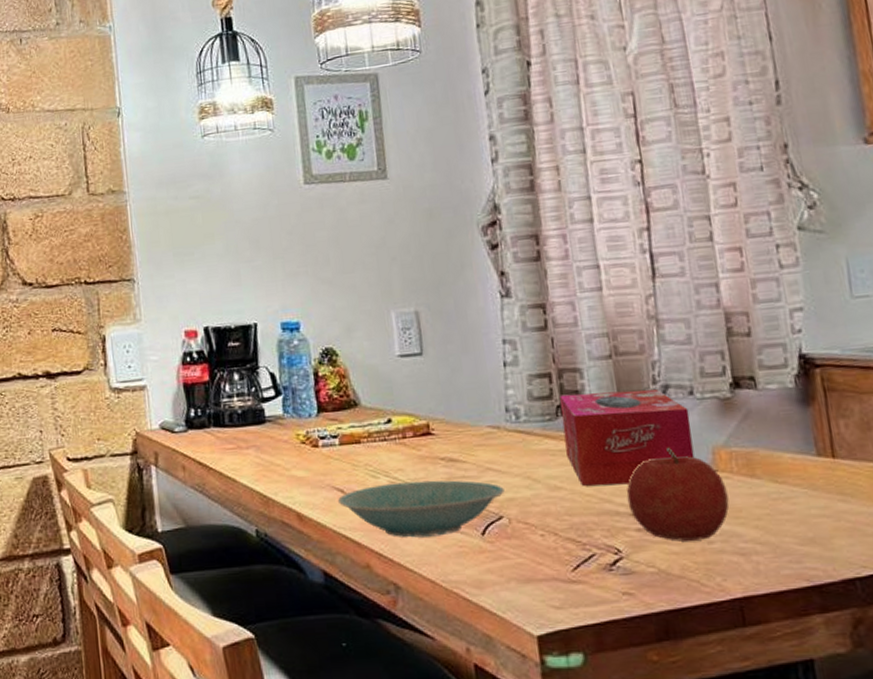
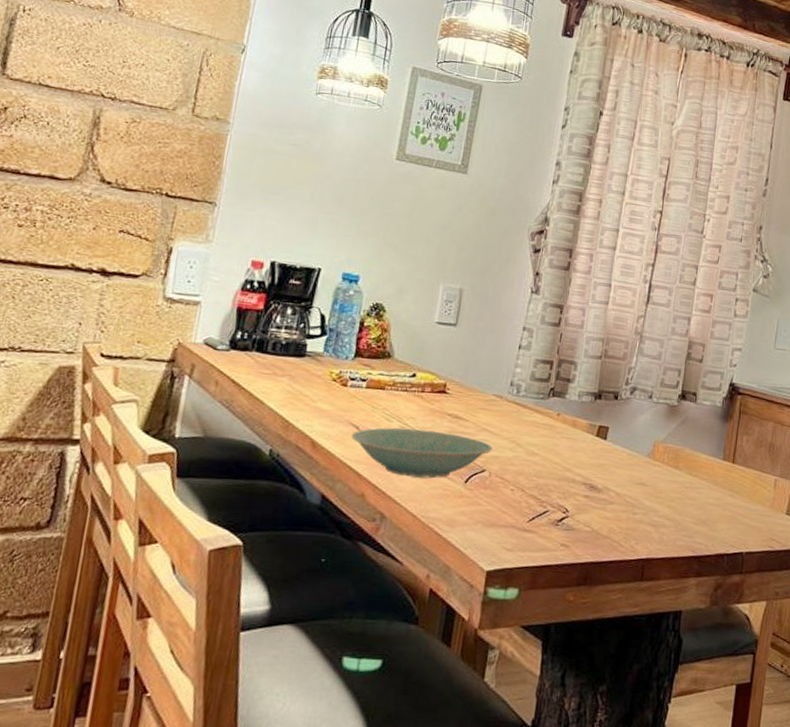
tissue box: present [559,389,695,486] -> none [548,380,645,459]
fruit: present [626,446,730,541] -> none [583,435,657,511]

